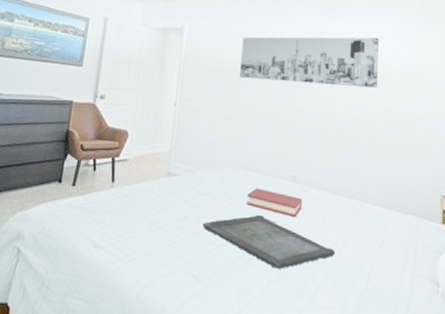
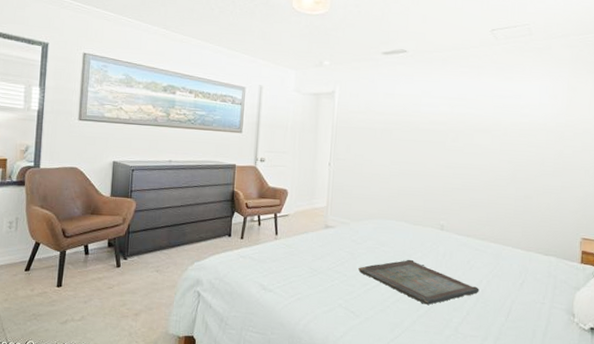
wall art: present [240,37,379,88] -> none [390,92,526,142]
hardback book: present [247,188,302,217] -> none [398,236,449,260]

